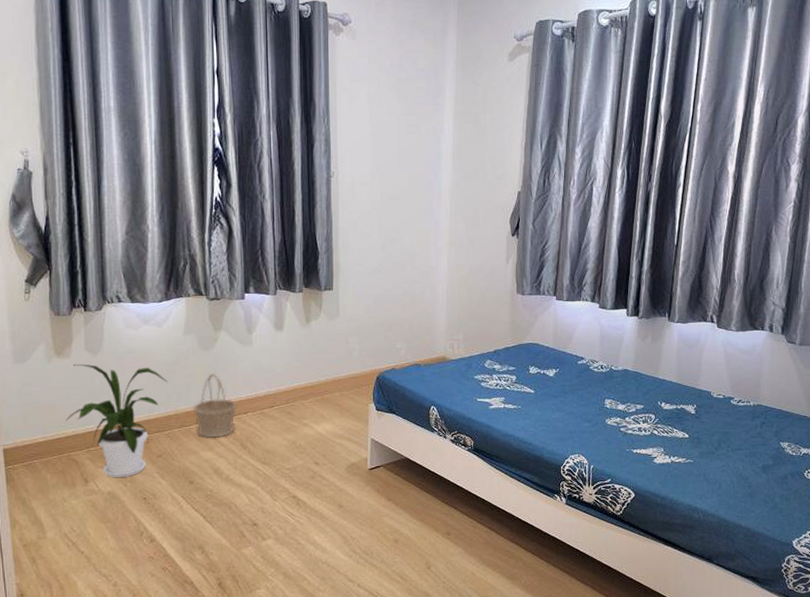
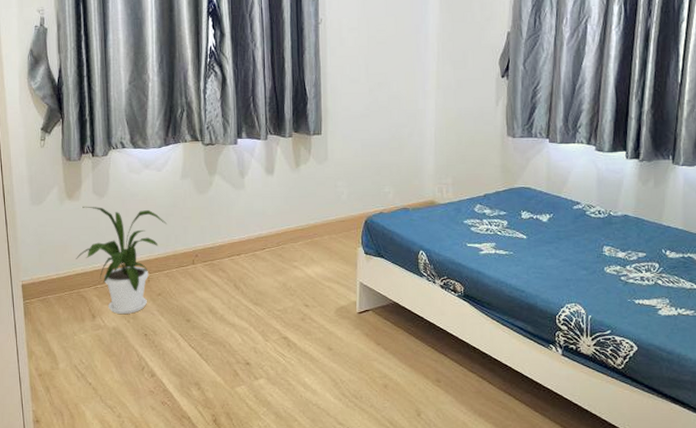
basket: present [192,373,238,438] -> none [189,216,231,278]

